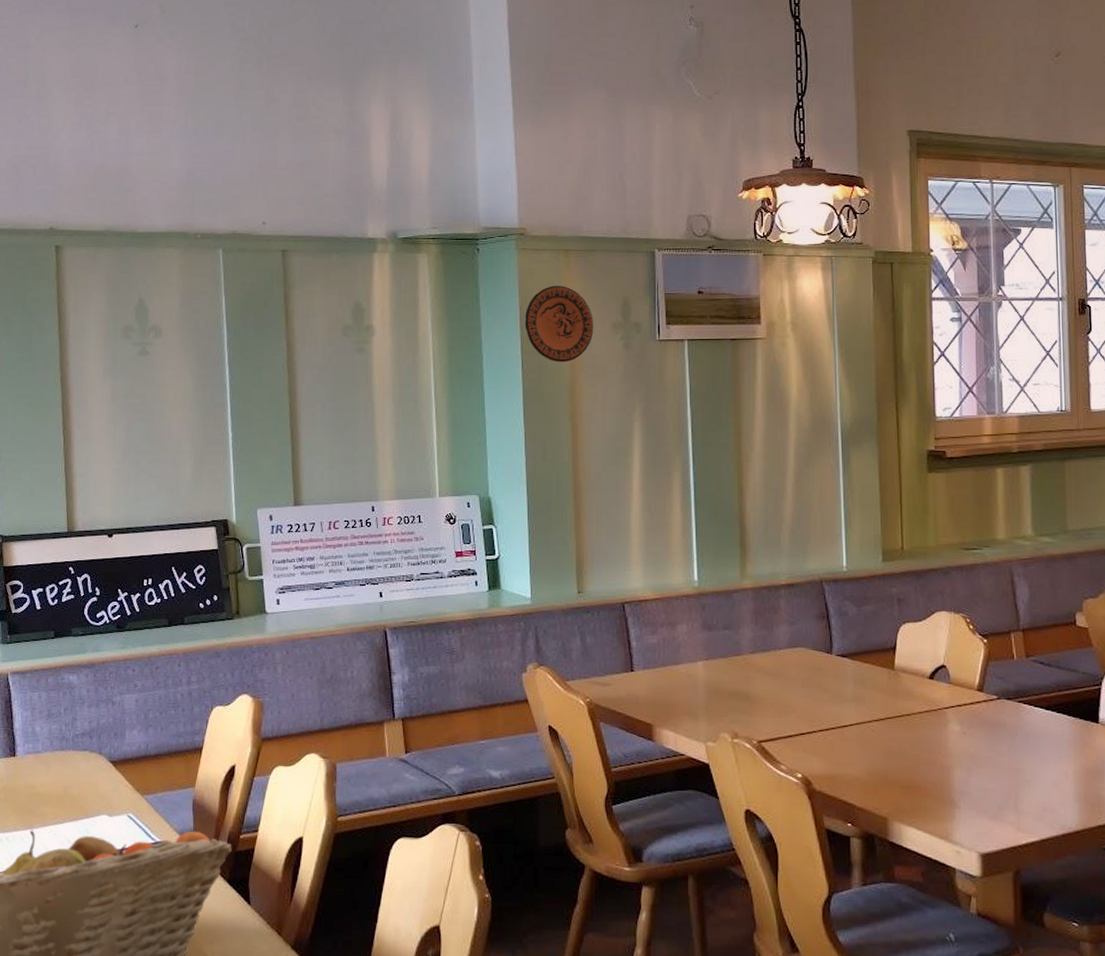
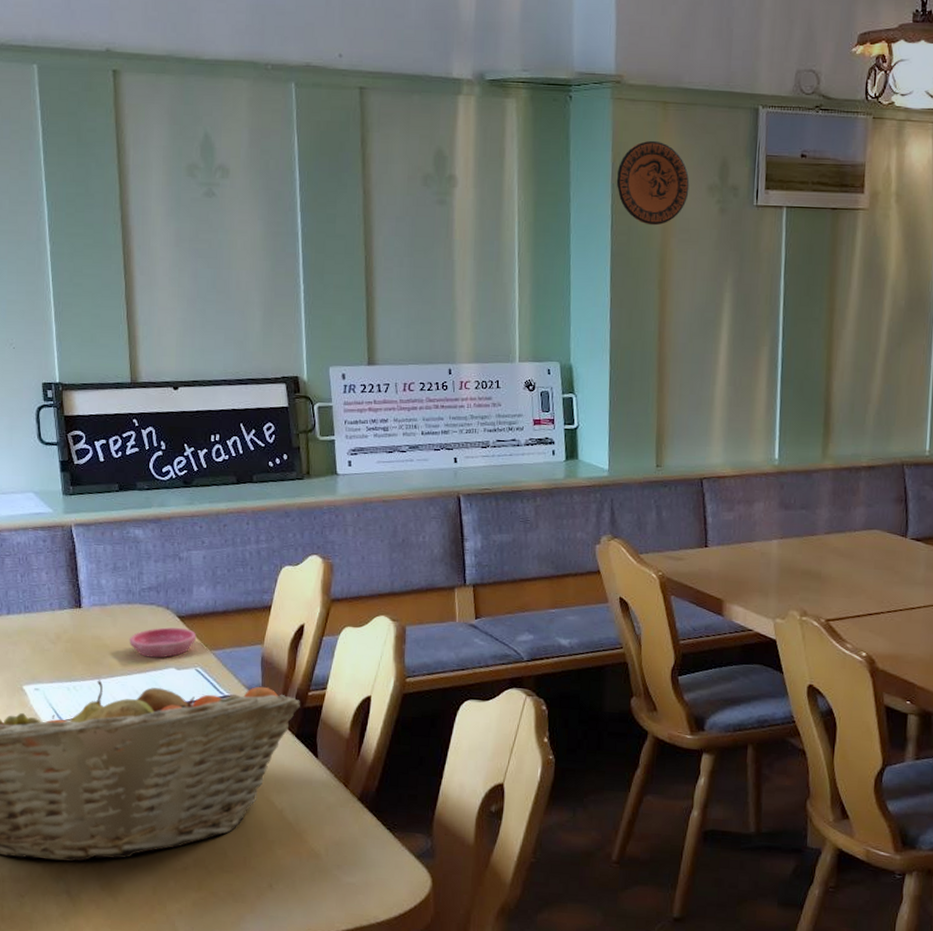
saucer: none [62,773,129,805] -> present [130,627,197,658]

